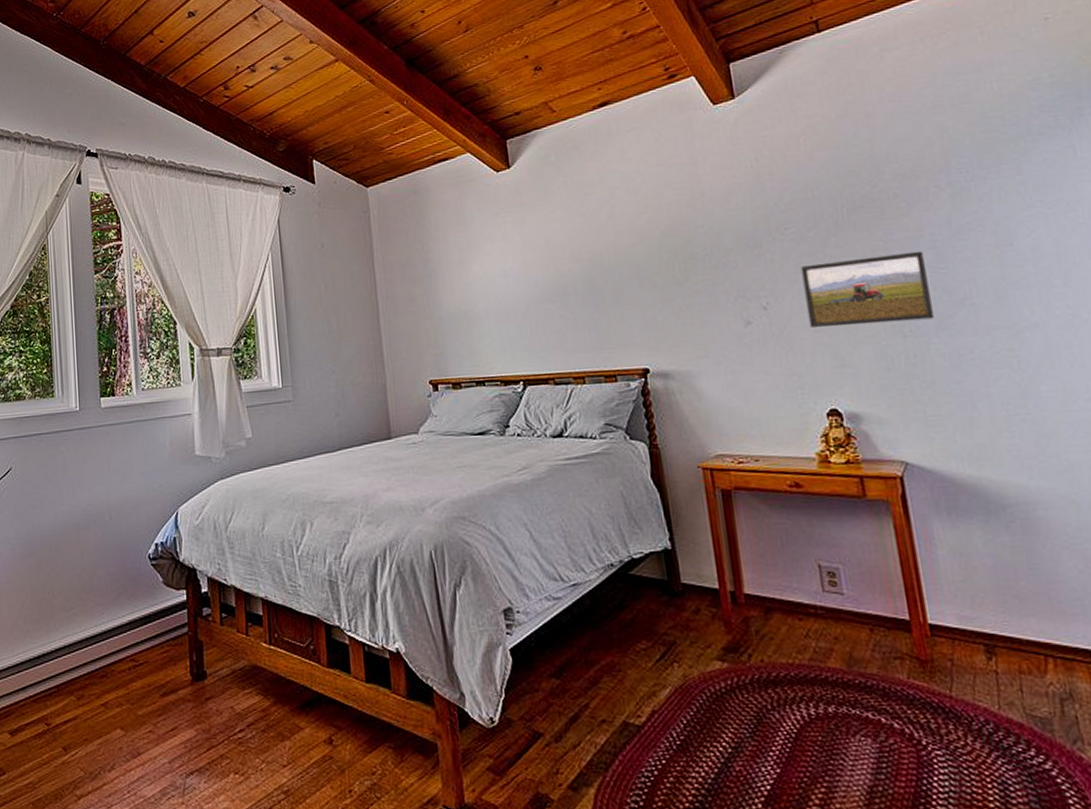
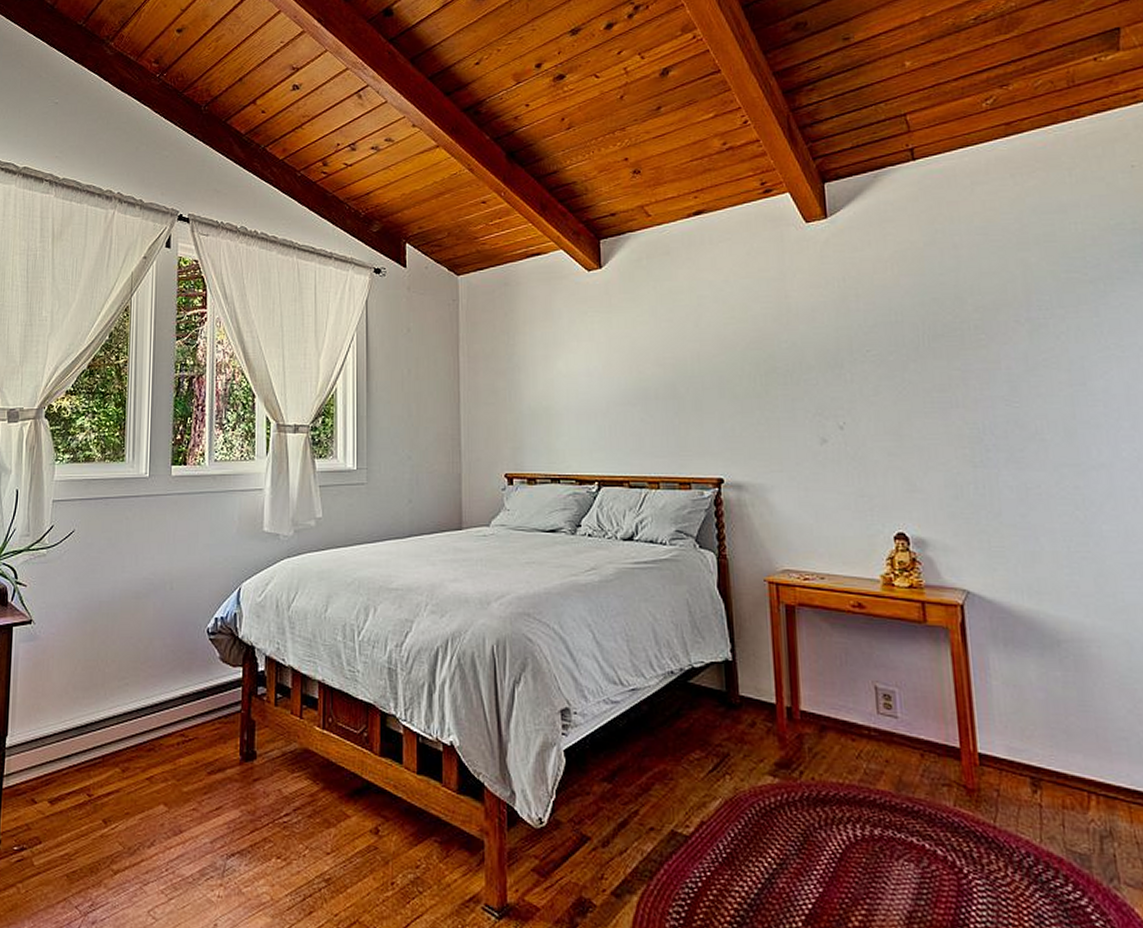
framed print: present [800,250,934,327] -> none [879,383,1005,452]

